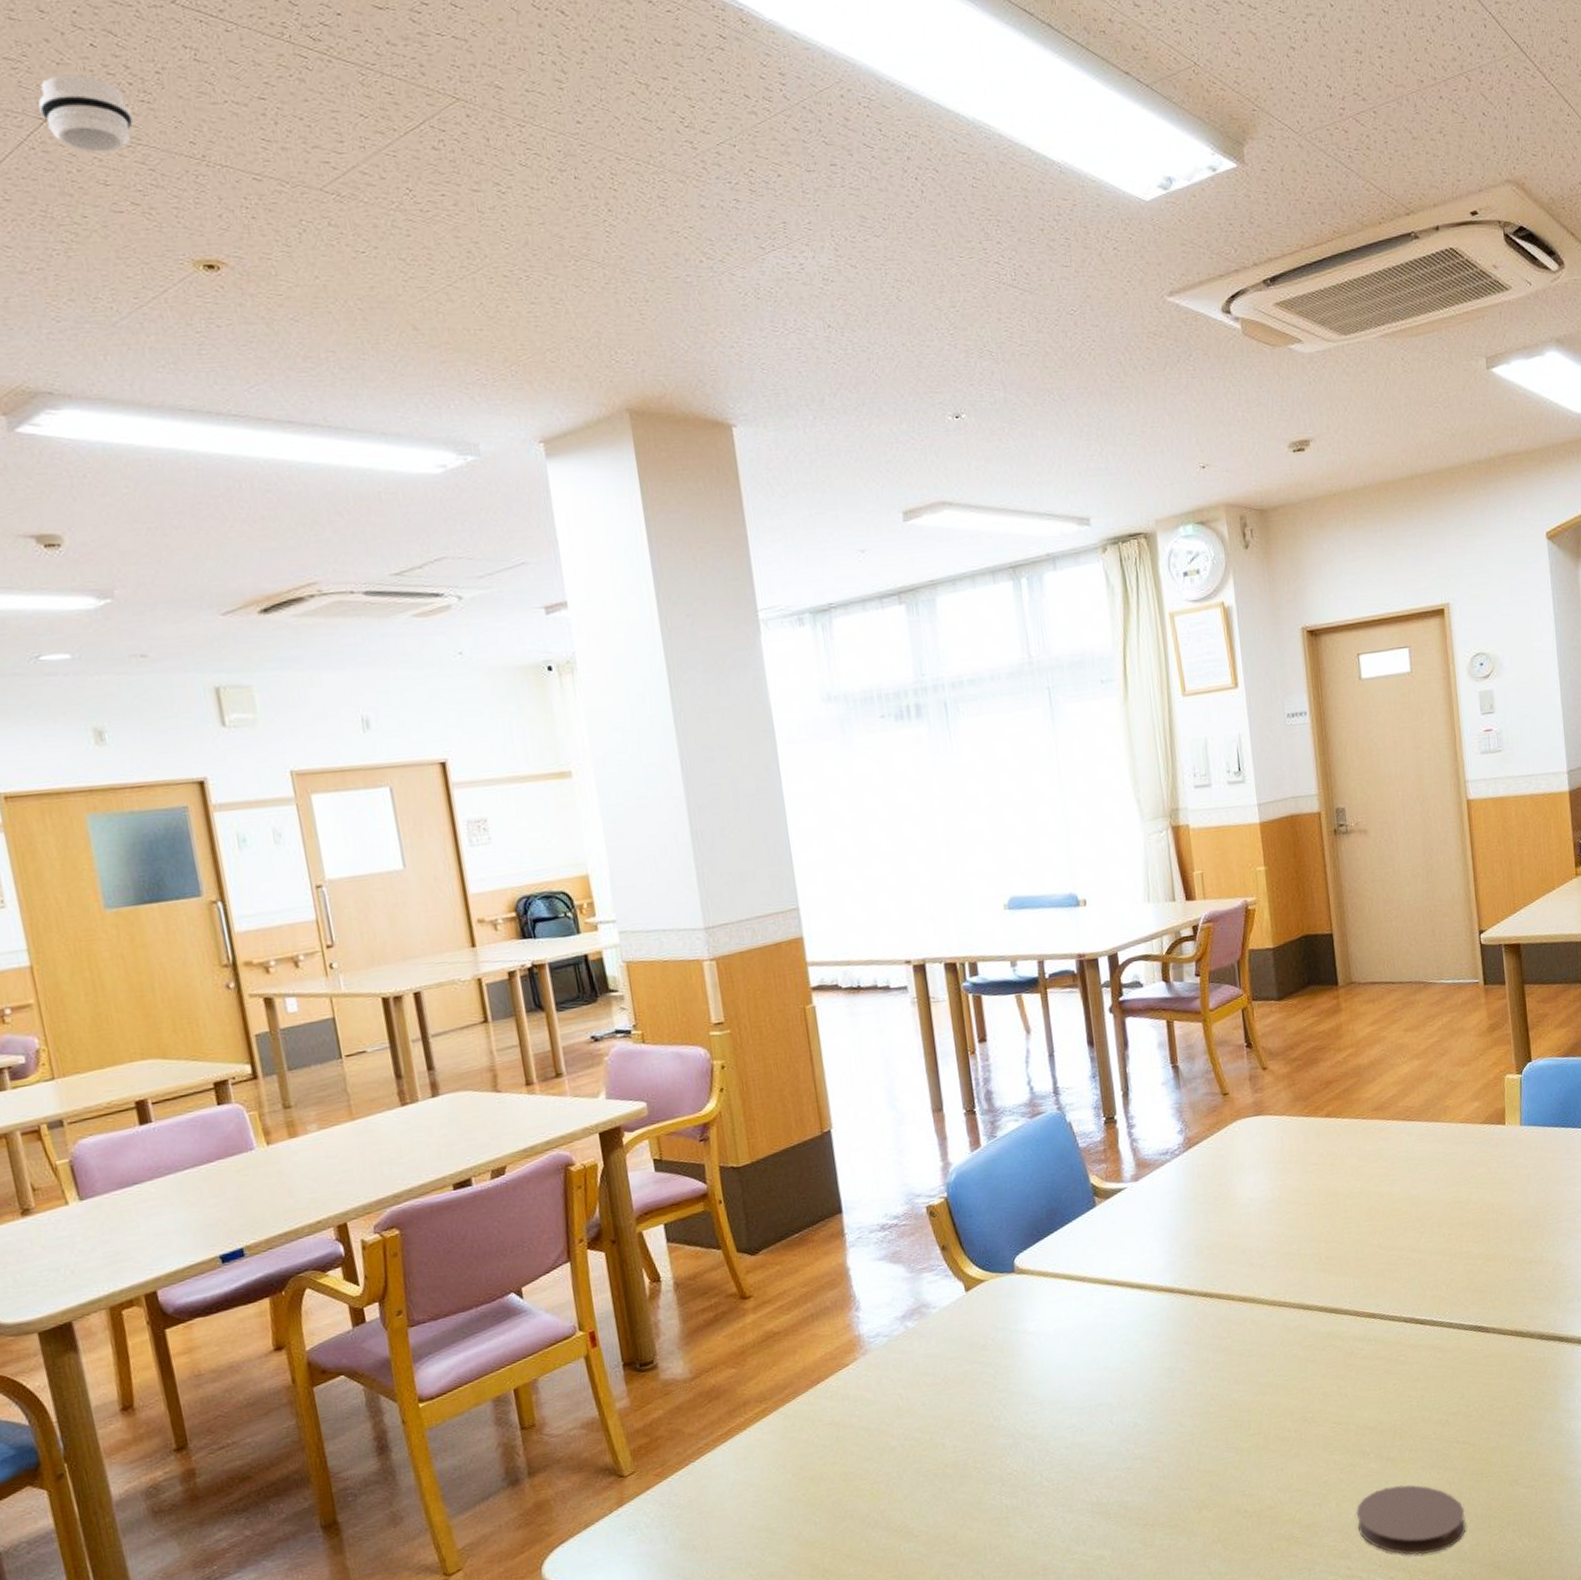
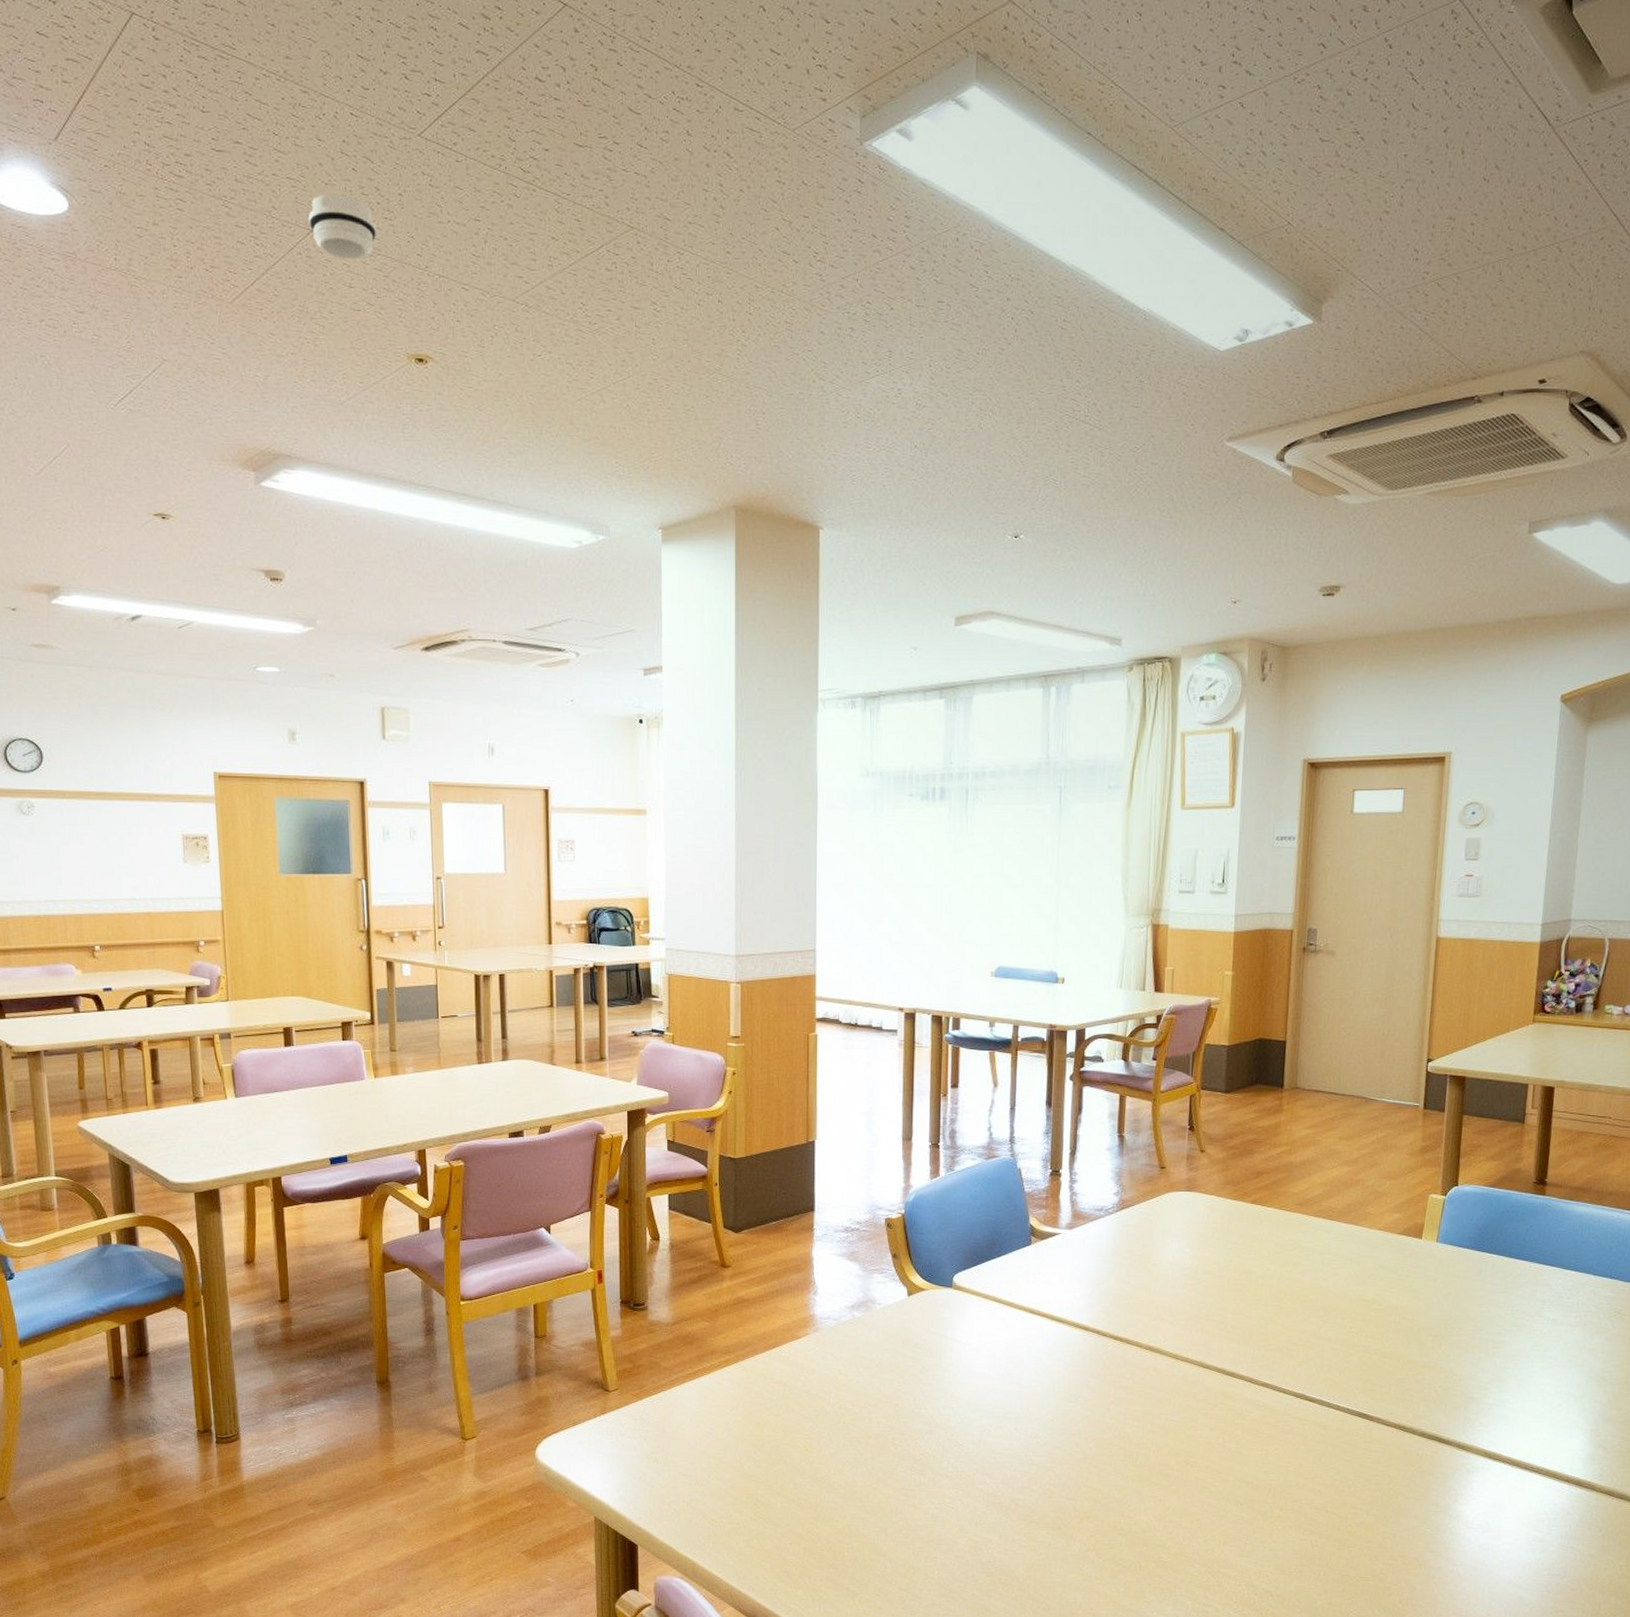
coaster: present [1356,1485,1466,1555] -> none [1220,1537,1323,1602]

